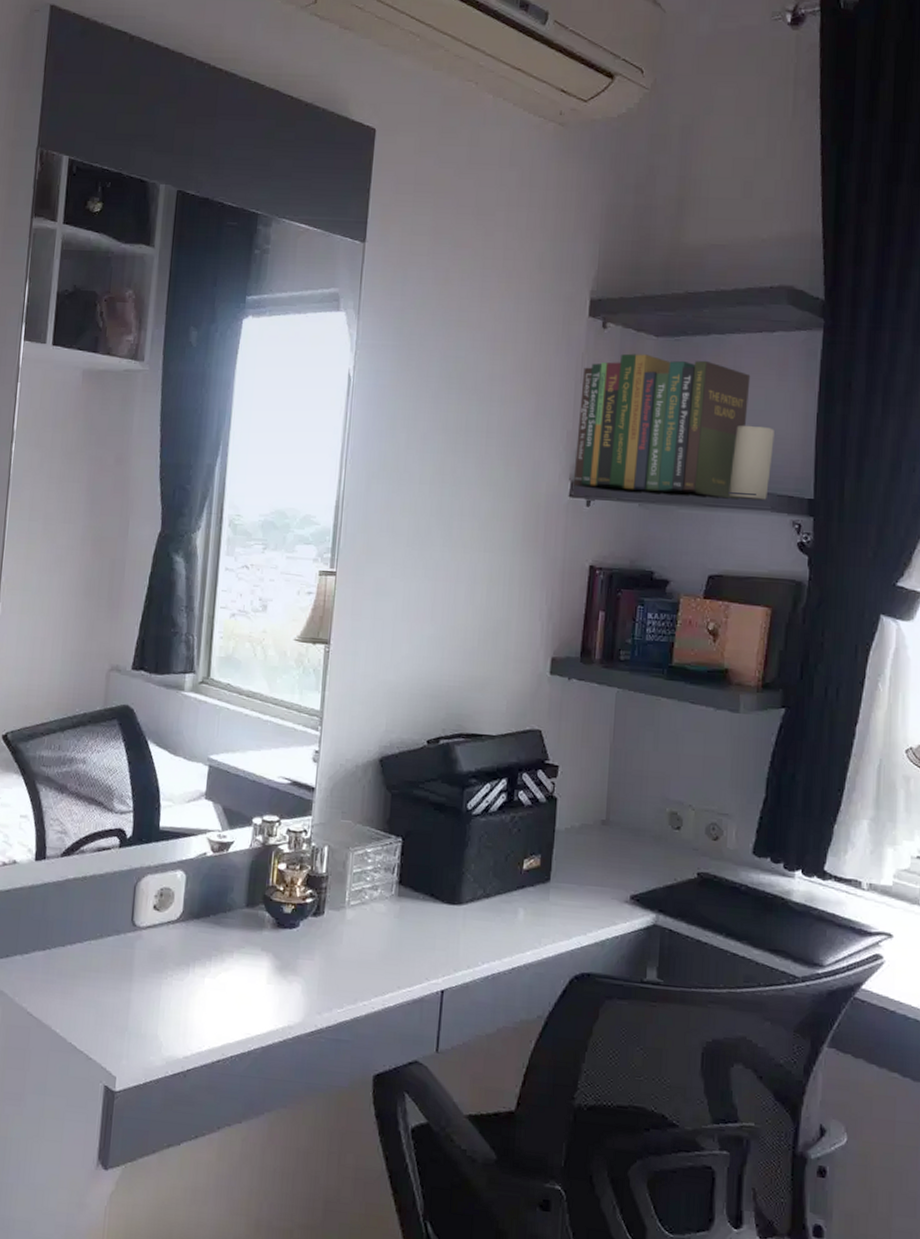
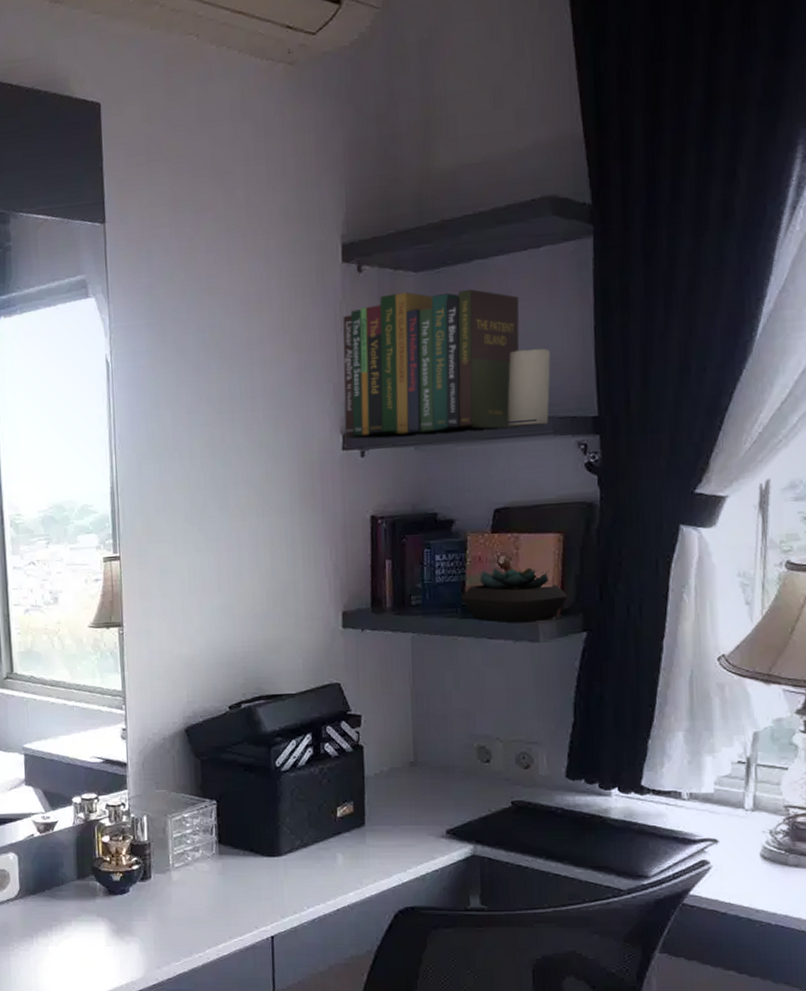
succulent plant: none [669,633,771,692] -> present [461,567,568,623]

